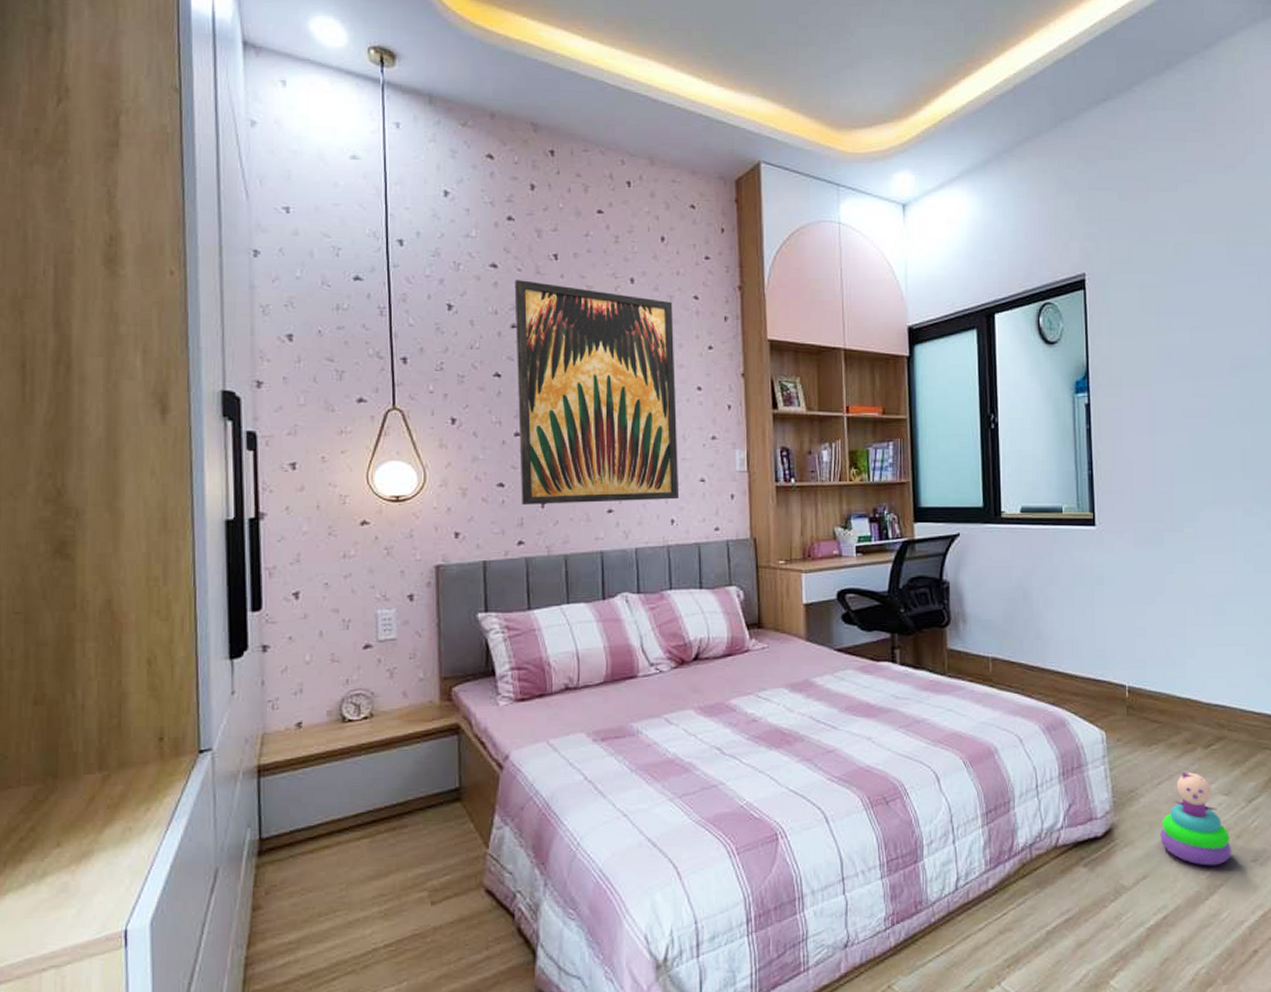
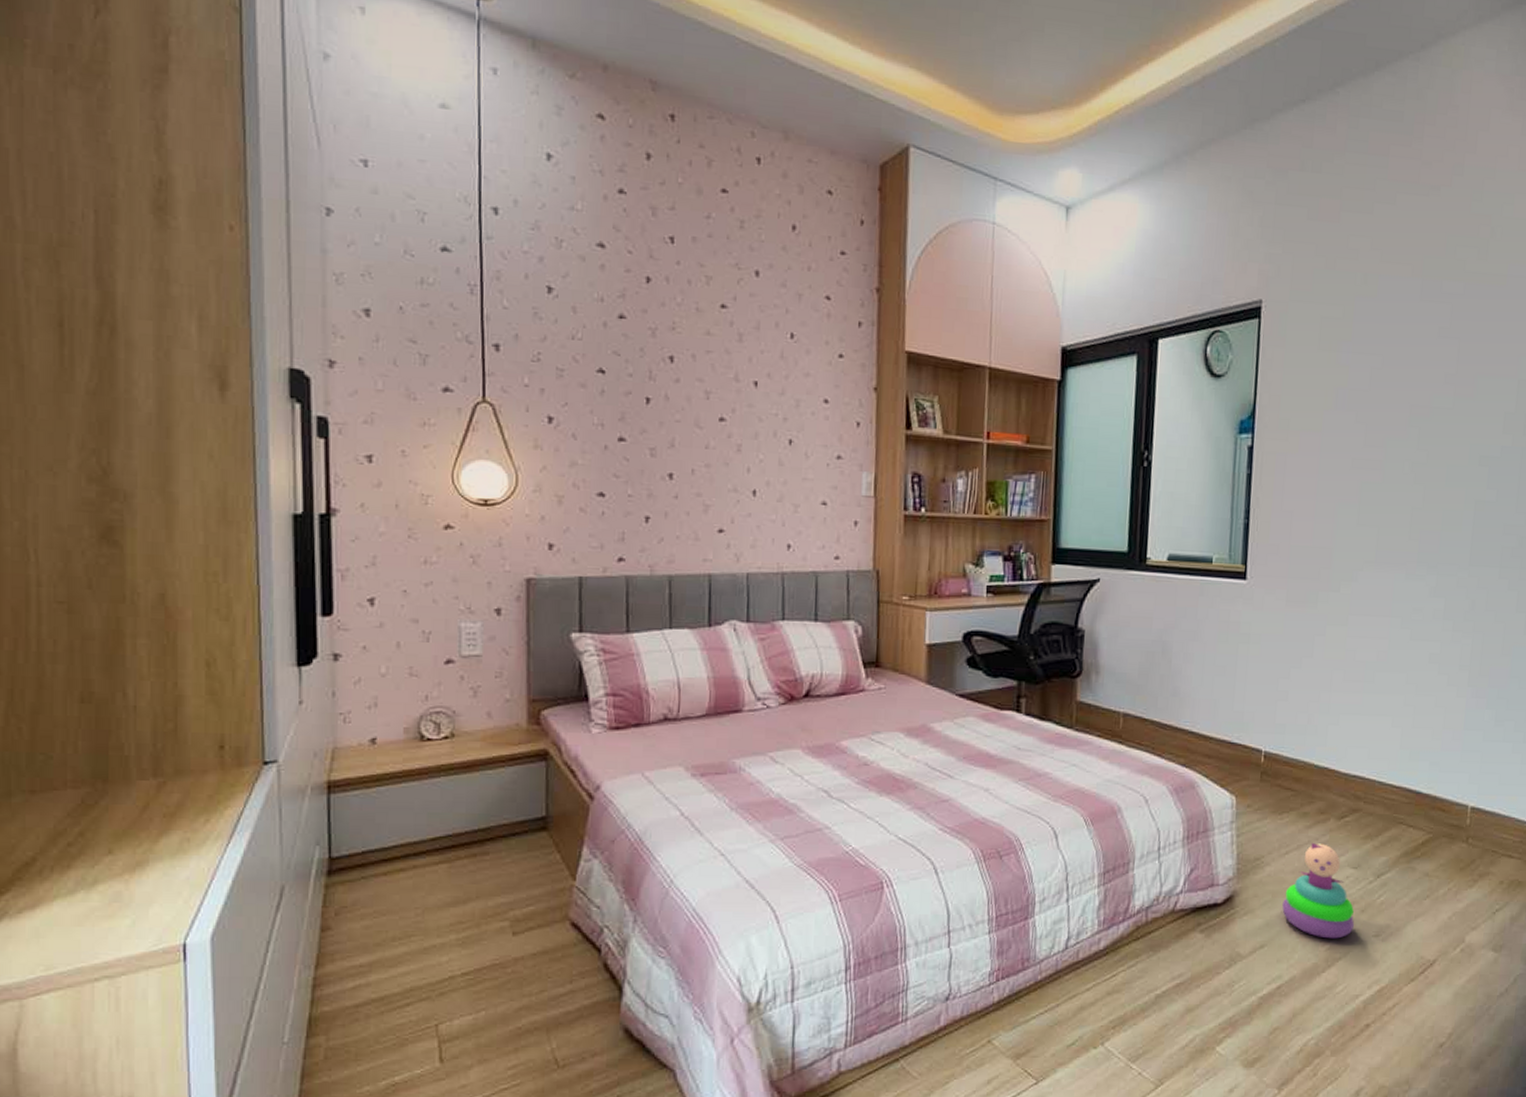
wall art: present [514,280,680,504] -> none [623,263,801,523]

